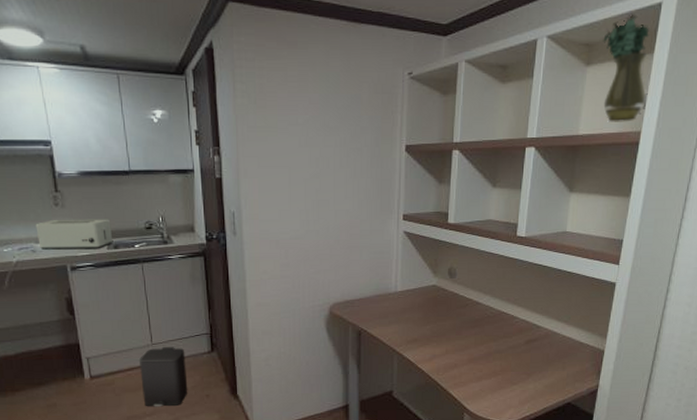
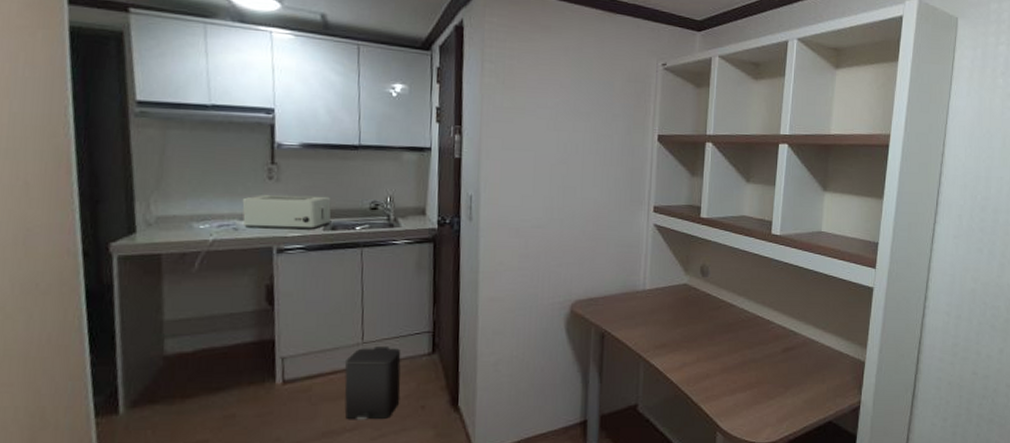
vase: present [603,15,649,122] -> none [850,25,893,125]

